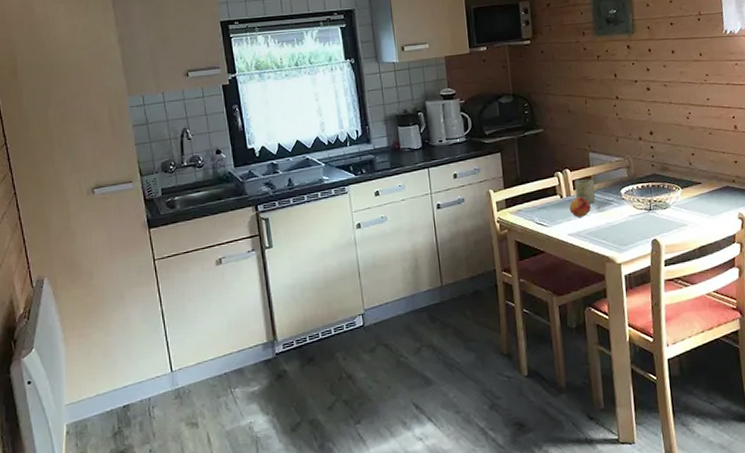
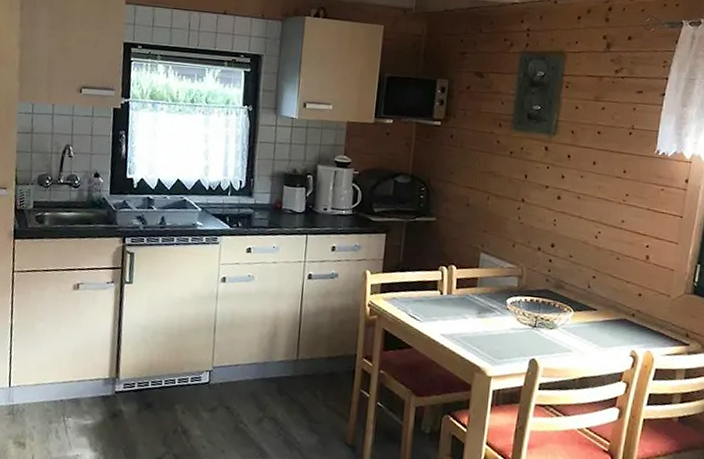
fruit: present [569,196,591,217] -> none [447,297,471,319]
cup: present [574,179,596,204] -> none [457,279,480,308]

